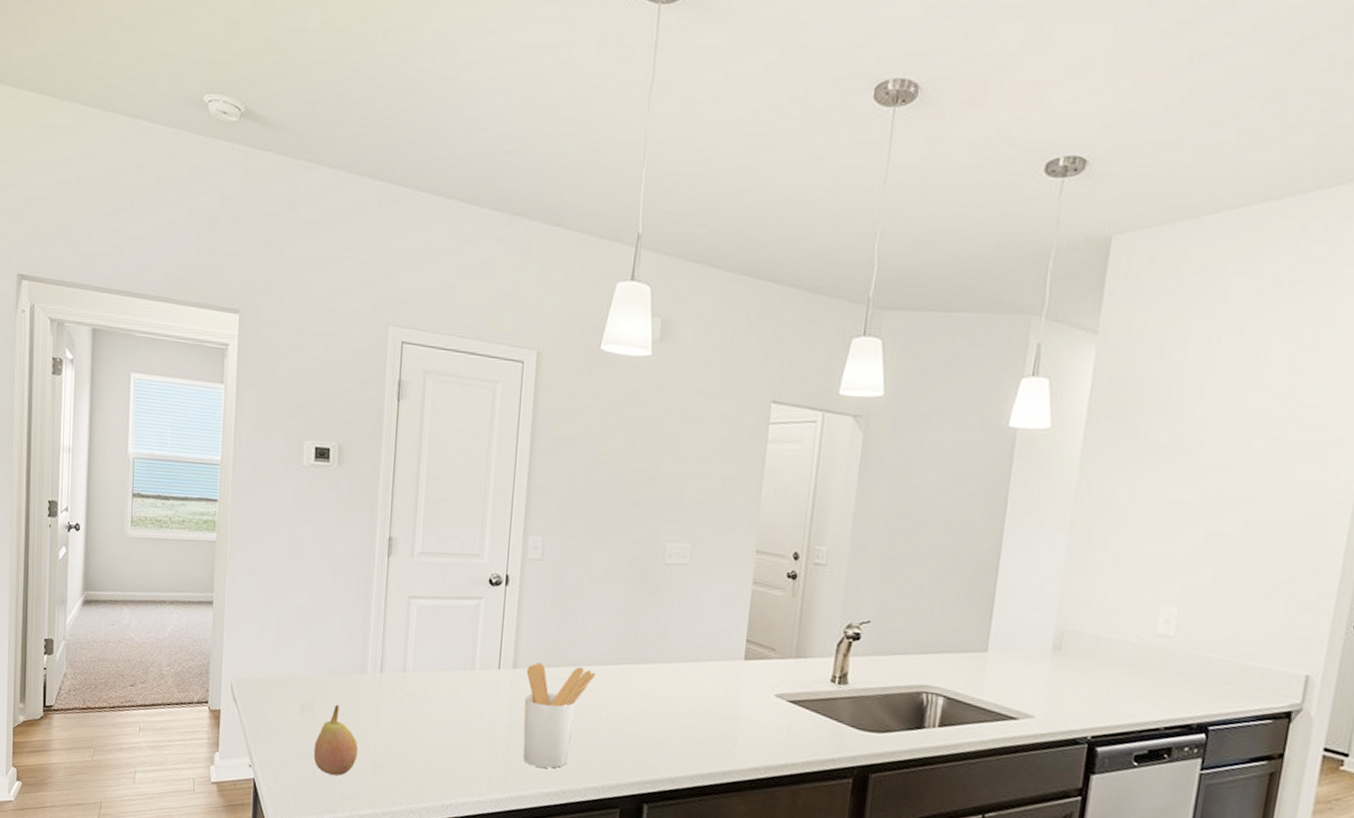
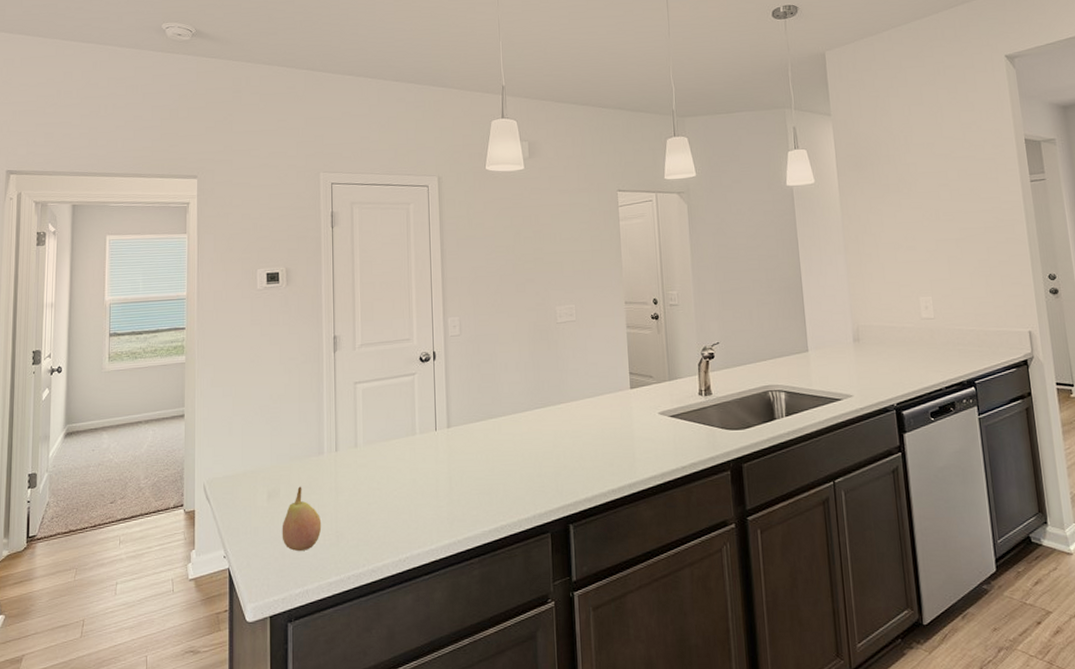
utensil holder: present [523,662,596,768] -> none [458,418,516,509]

